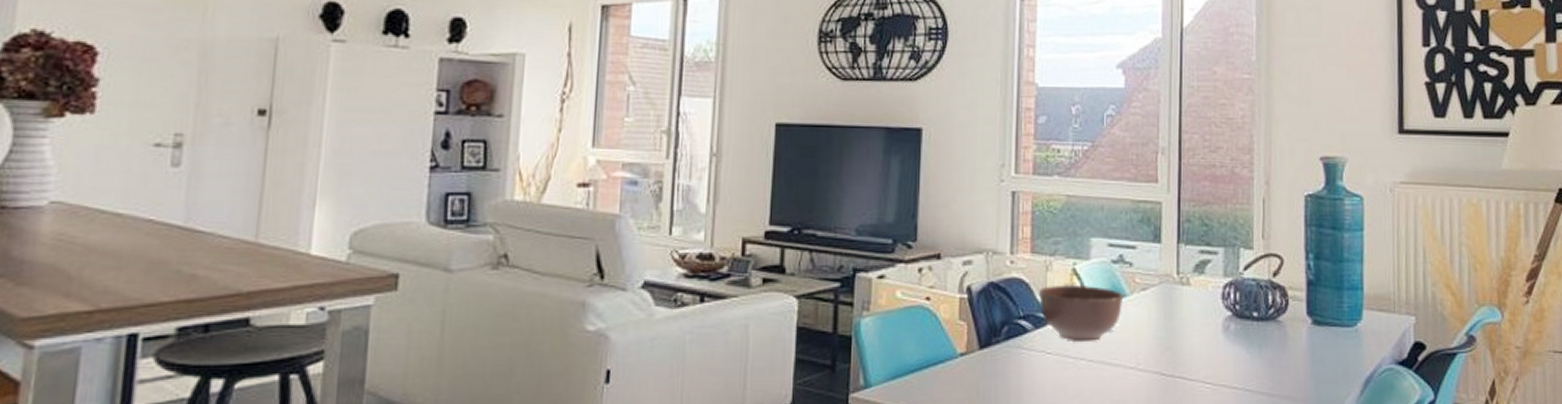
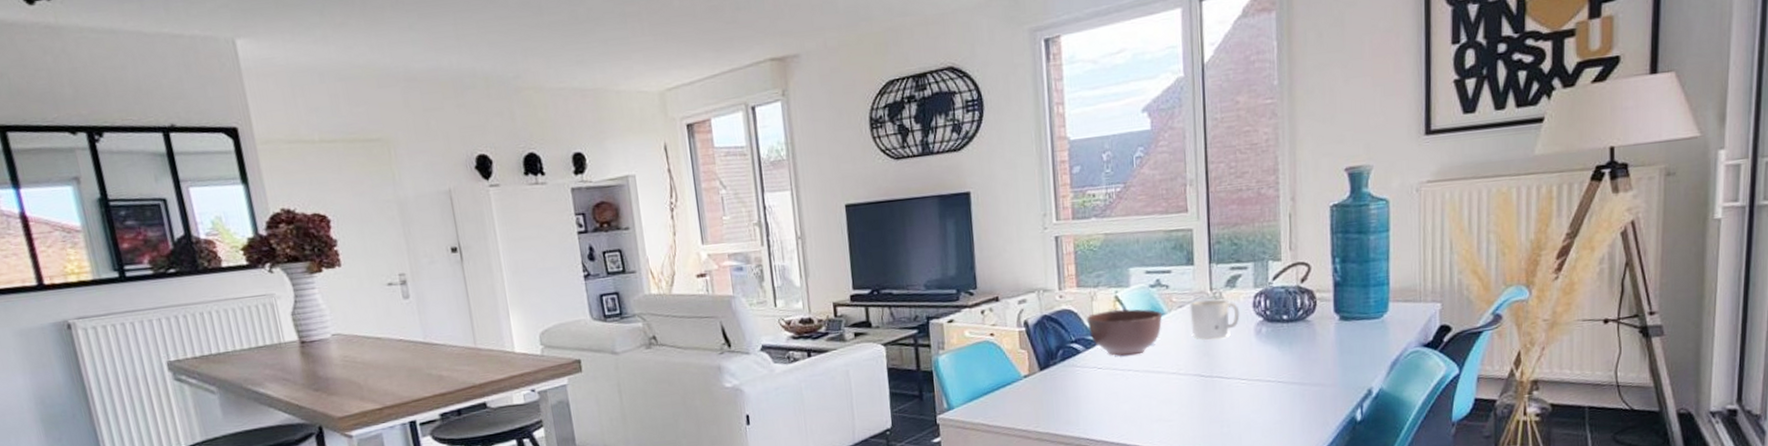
mug: none [1154,284,1207,333] -> present [1189,299,1240,341]

